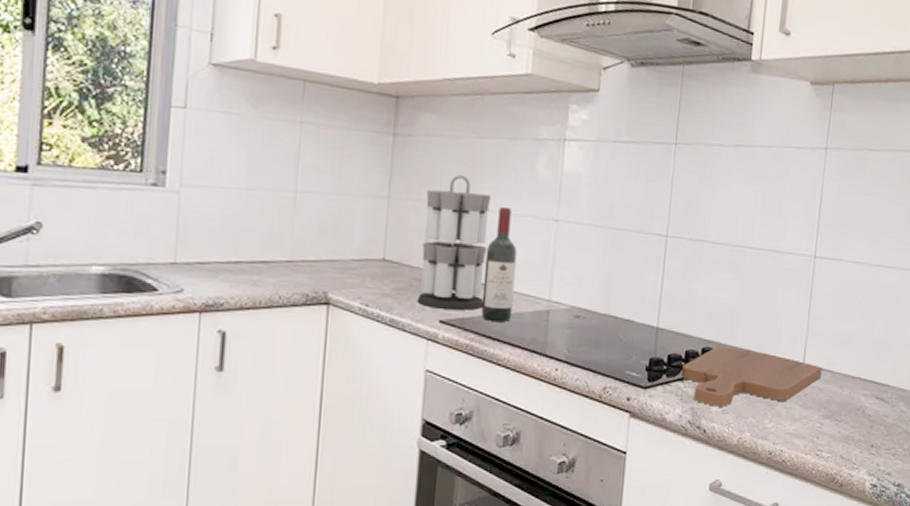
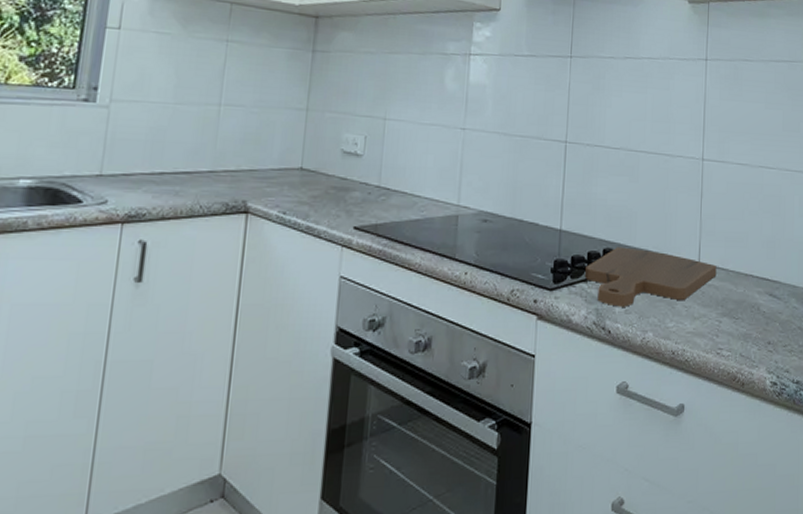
spice rack: present [417,174,491,310] -> none [332,87,402,216]
wine bottle: present [480,207,518,322] -> none [393,117,428,227]

